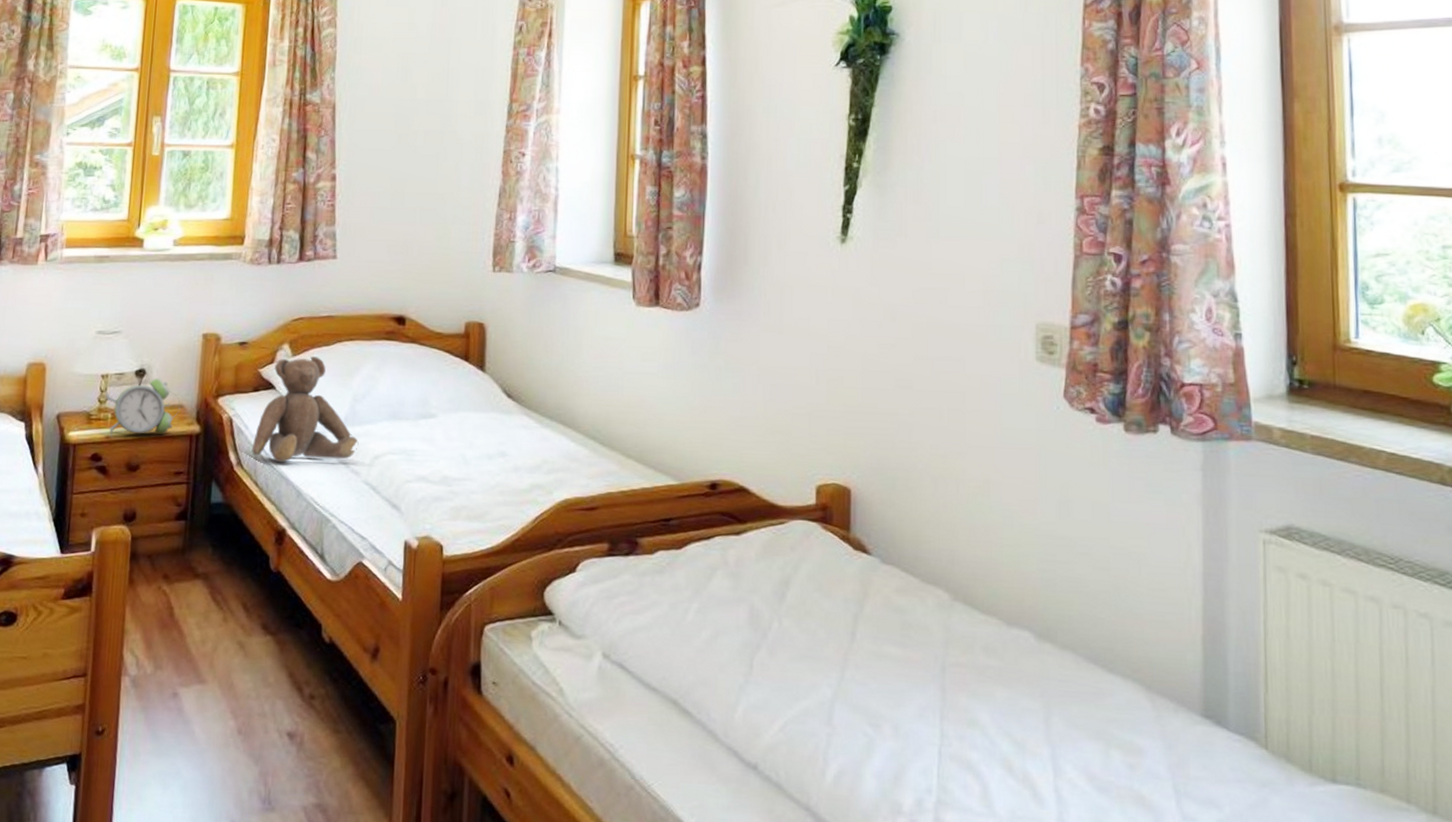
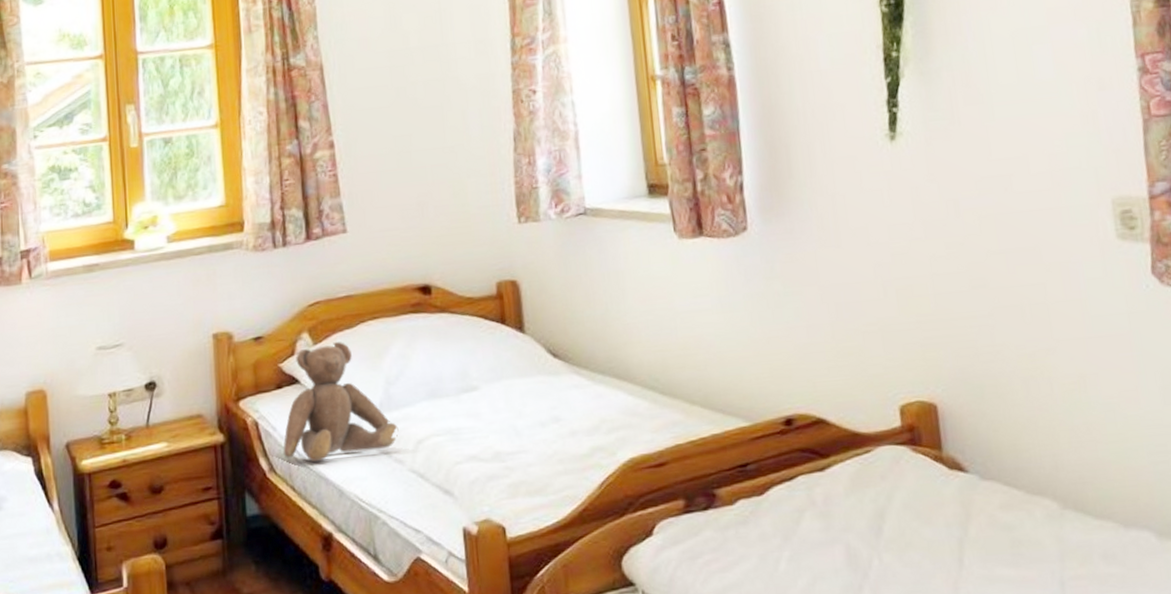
alarm clock: present [105,378,180,438] -> none [115,388,199,461]

